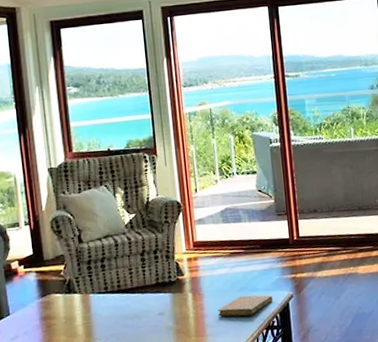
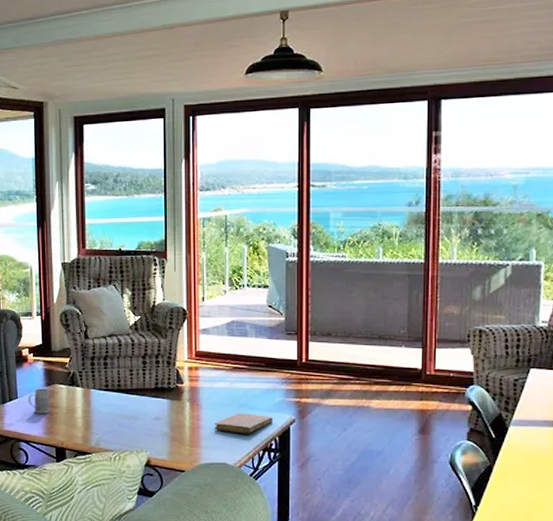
mug: none [21,300,48,329] -> present [28,388,51,414]

